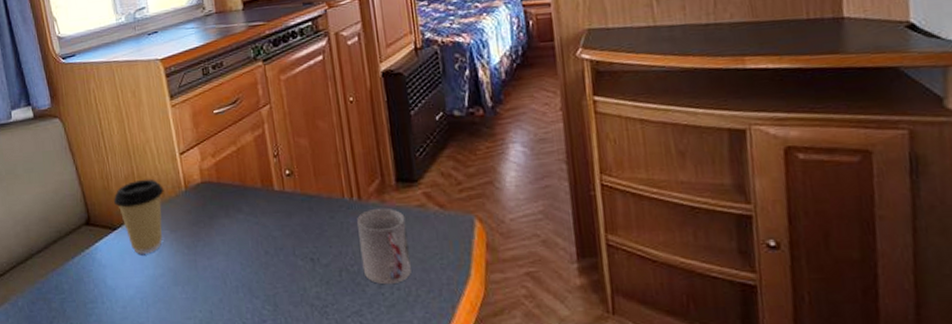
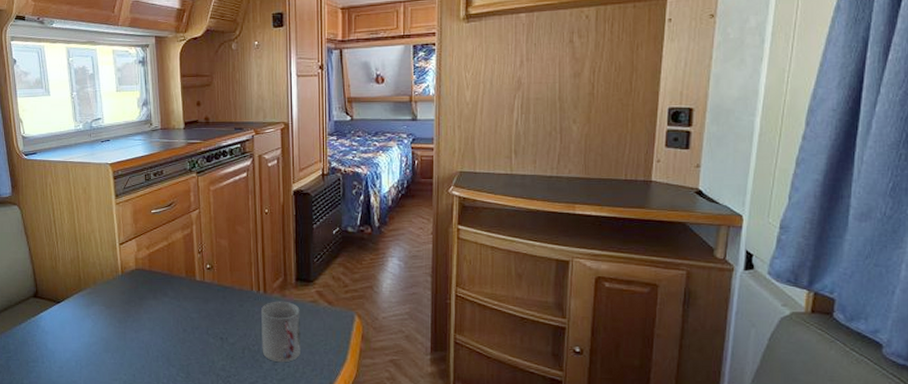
coffee cup: present [114,179,164,255] -> none [60,263,103,326]

